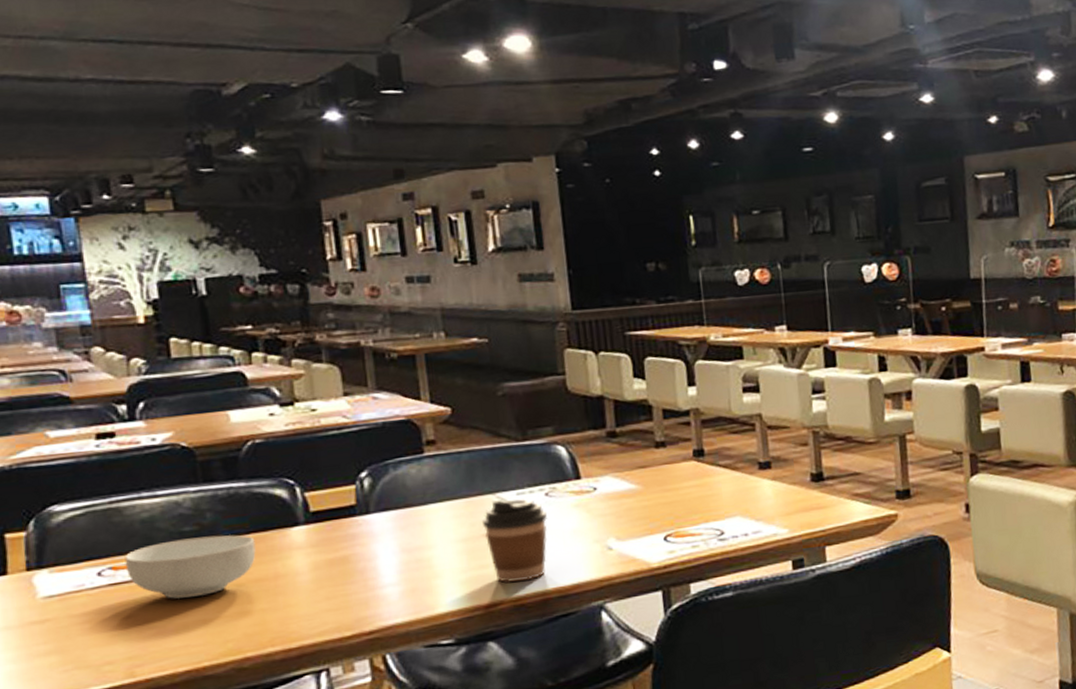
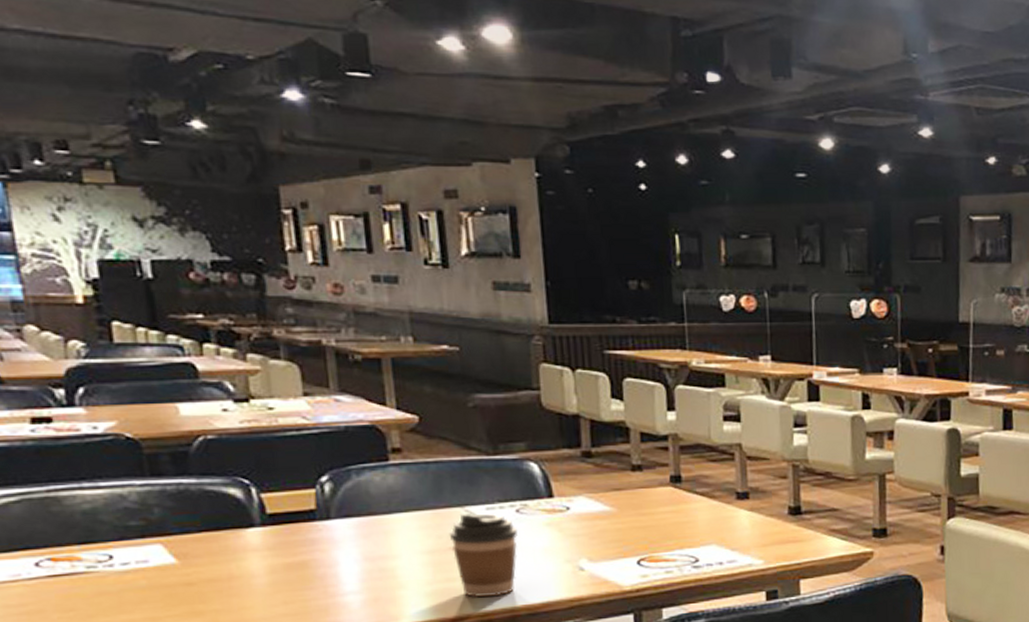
cereal bowl: present [124,535,256,599] -> none [64,532,208,595]

